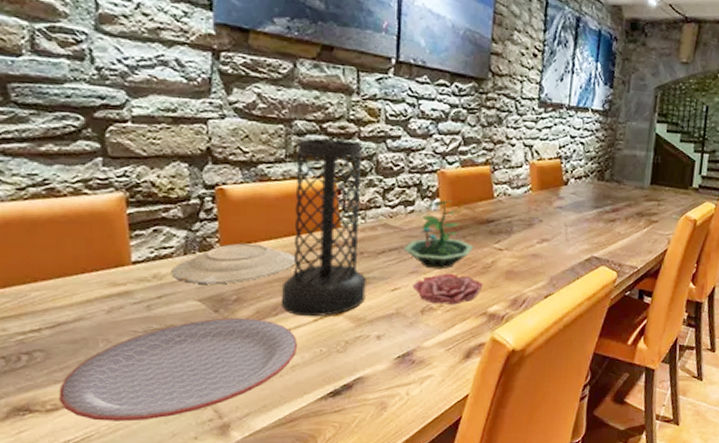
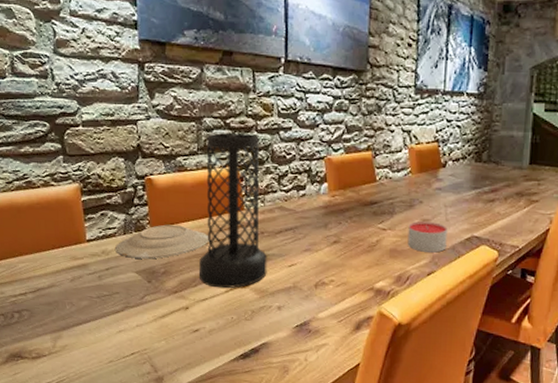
plate: present [59,318,298,422] -> none [40,287,213,370]
terrarium: present [403,200,474,270] -> none [297,184,360,248]
flower: present [413,273,483,305] -> none [307,251,369,280]
candle: none [525,240,567,274] -> present [407,220,448,253]

